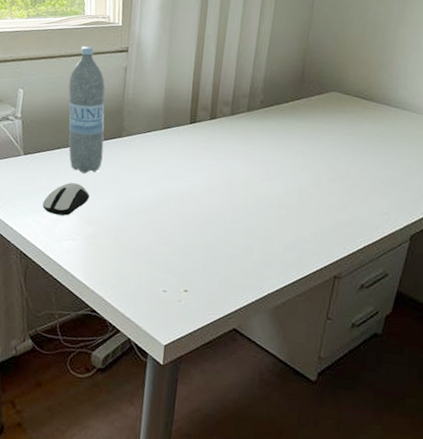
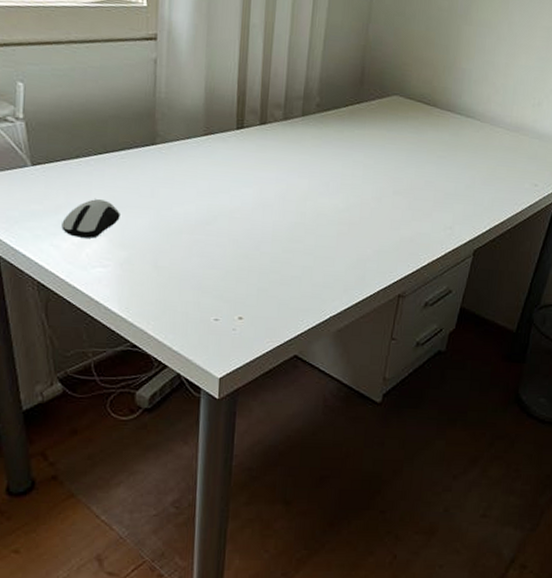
water bottle: present [68,46,105,174] -> none [83,30,134,188]

